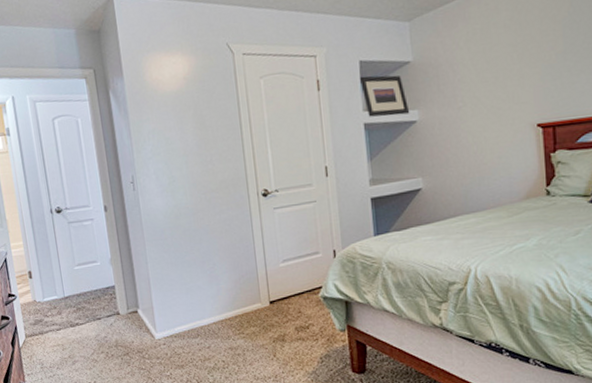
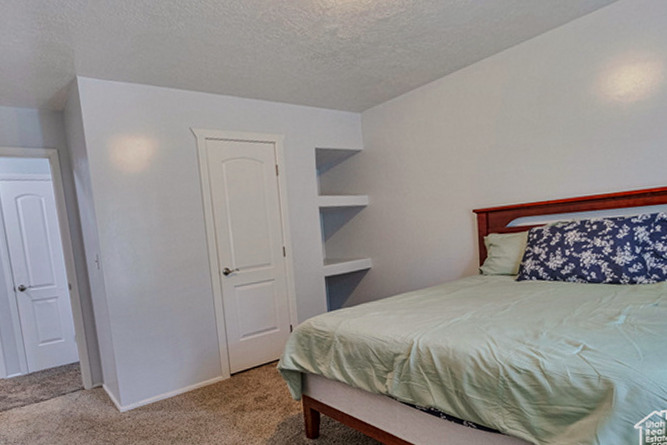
picture frame: present [360,75,410,117] -> none [316,162,361,201]

